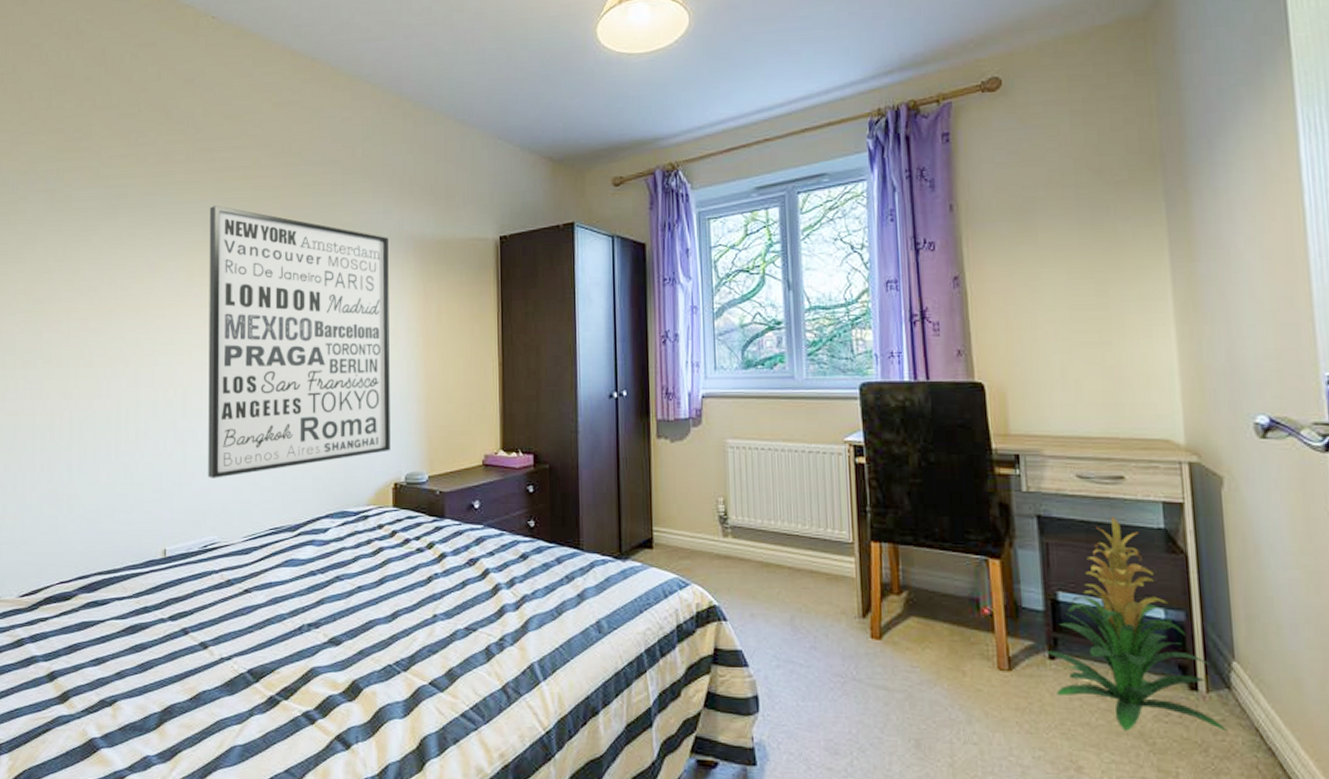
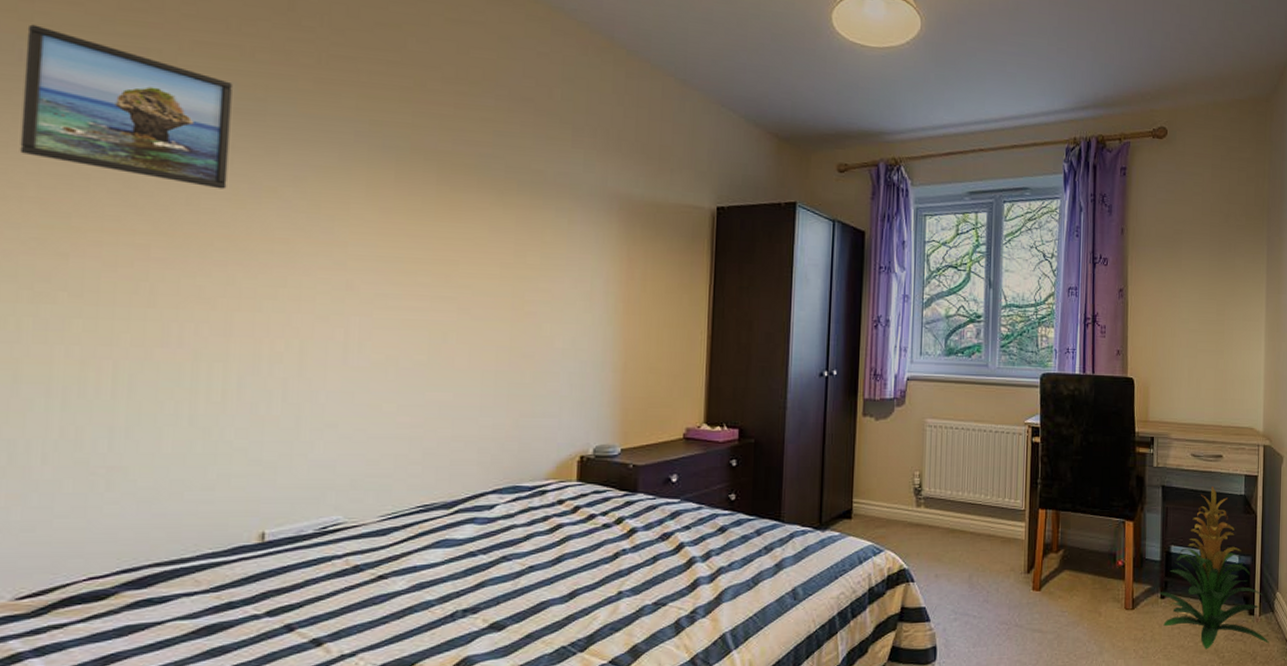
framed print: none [14,162,134,270] -> present [19,24,233,189]
wall art: present [208,206,390,478] -> none [332,127,588,449]

